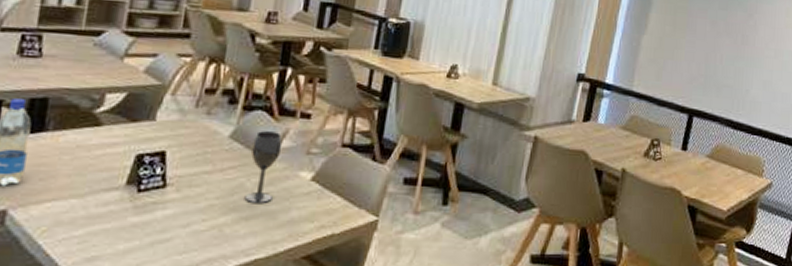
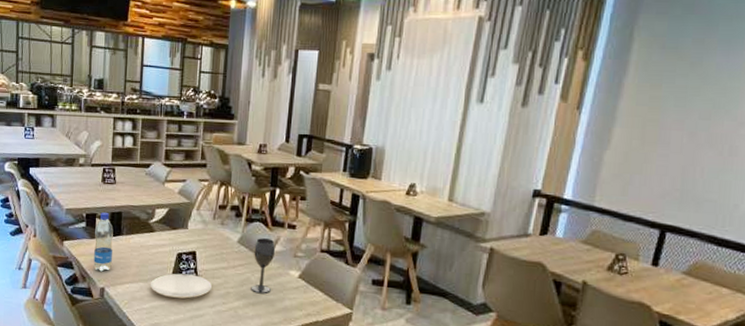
plate: none [89,182,188,218] -> present [151,273,213,299]

